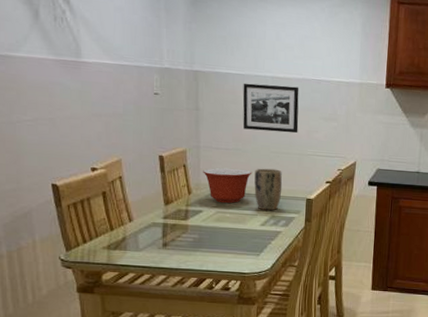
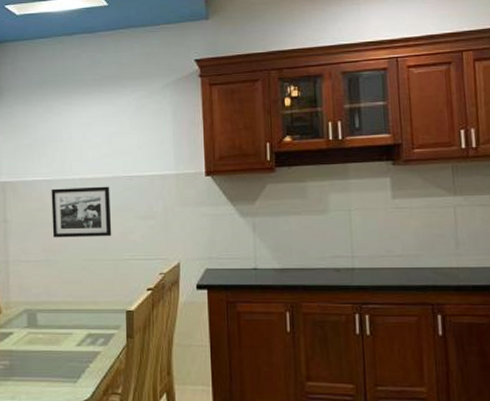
mixing bowl: present [203,167,253,204] -> none [13,282,65,323]
plant pot: present [254,168,283,211] -> none [67,279,98,328]

